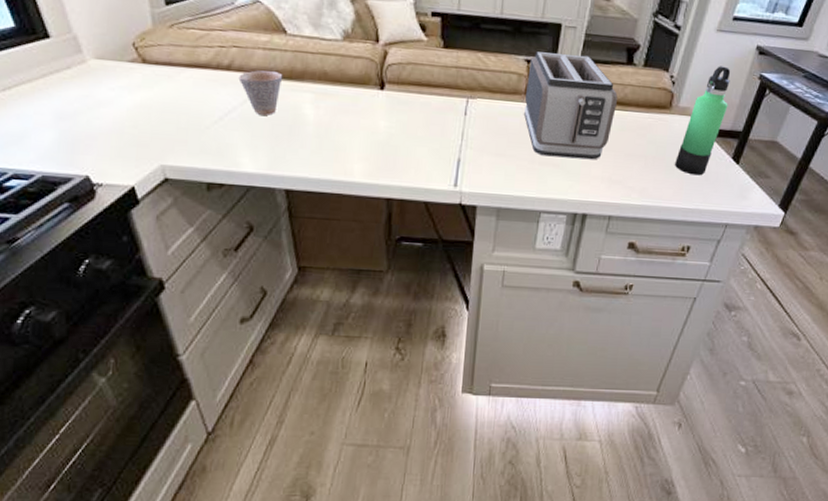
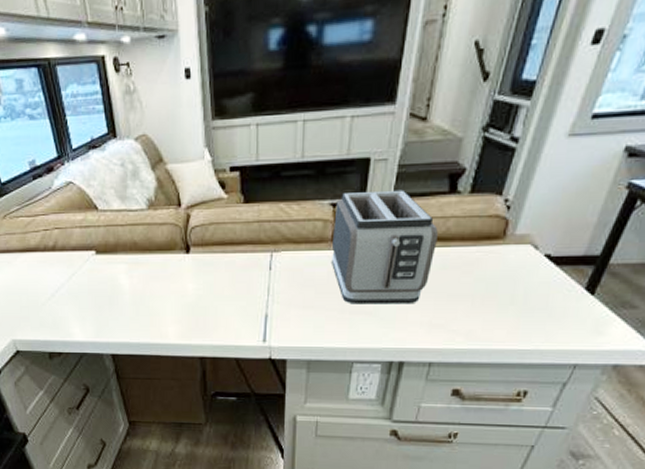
cup: present [238,70,283,116] -> none [62,248,99,290]
thermos bottle: present [675,66,731,176] -> none [509,179,587,312]

